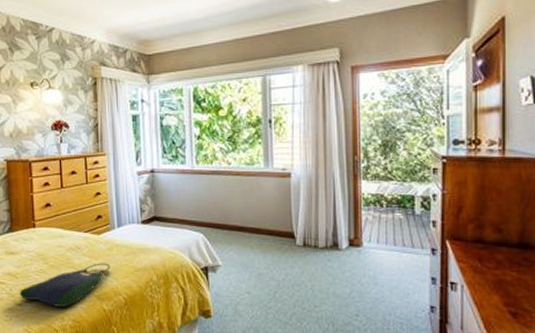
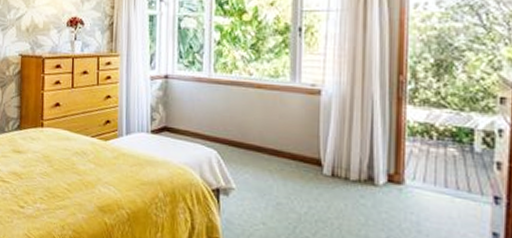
handbag: present [19,263,111,307] -> none [22,171,116,215]

